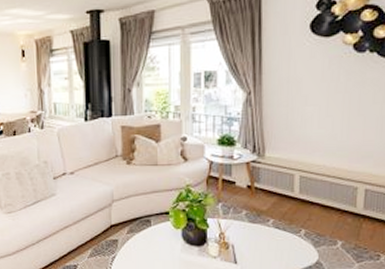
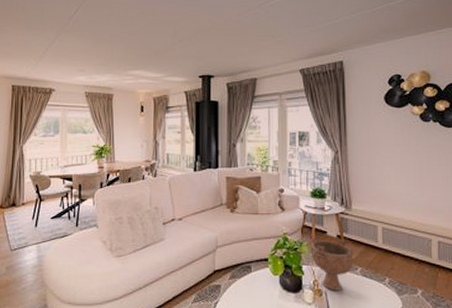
decorative bowl: none [218,186,266,243] -> present [312,235,354,290]

